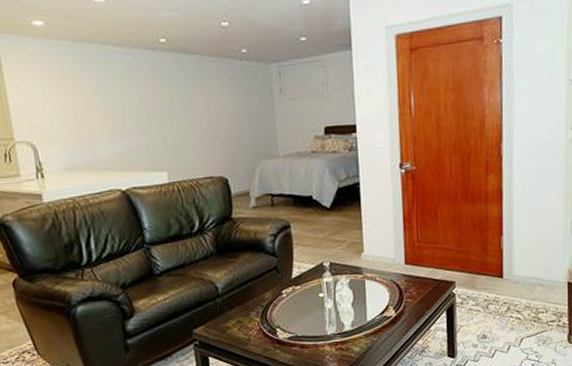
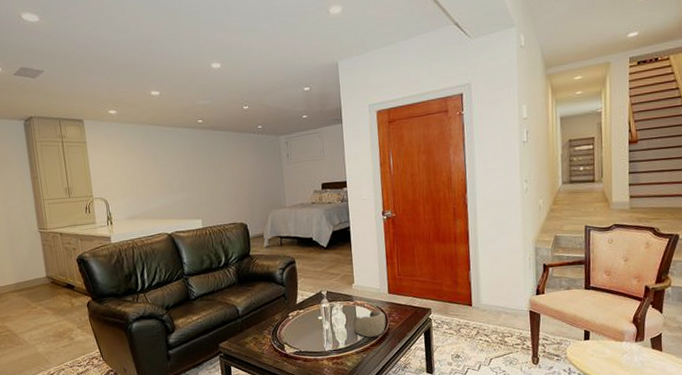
decorative bowl: none [361,284,402,317] -> present [353,310,386,337]

